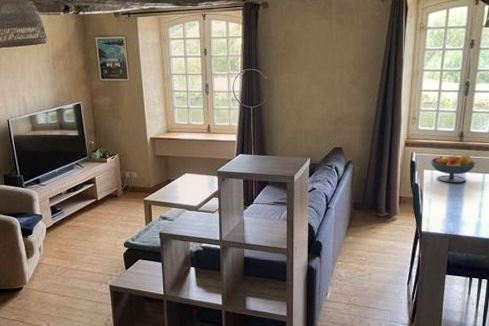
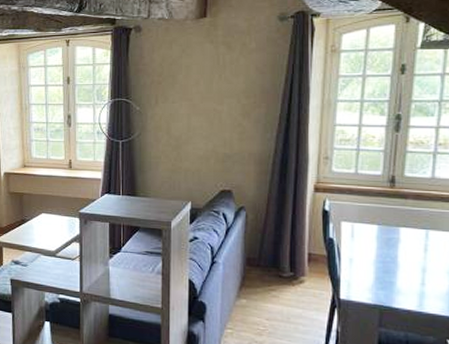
fruit bowl: present [430,155,476,183] -> none [349,204,414,240]

